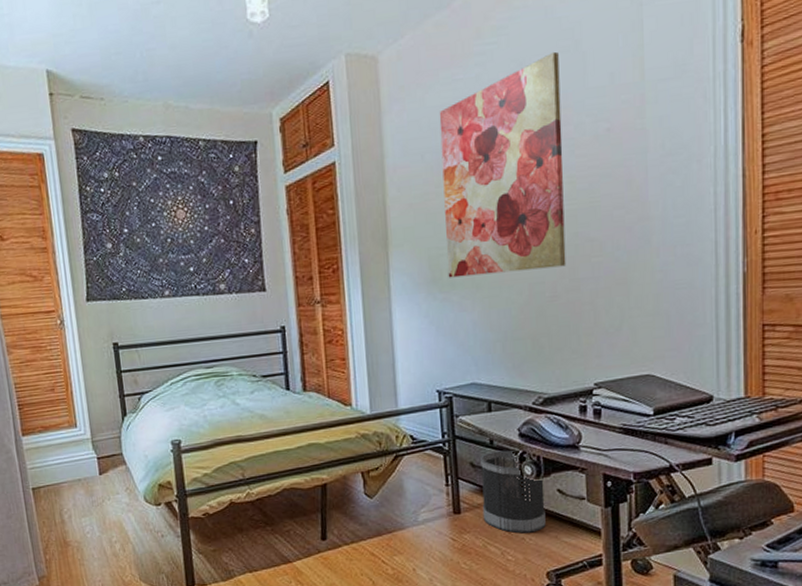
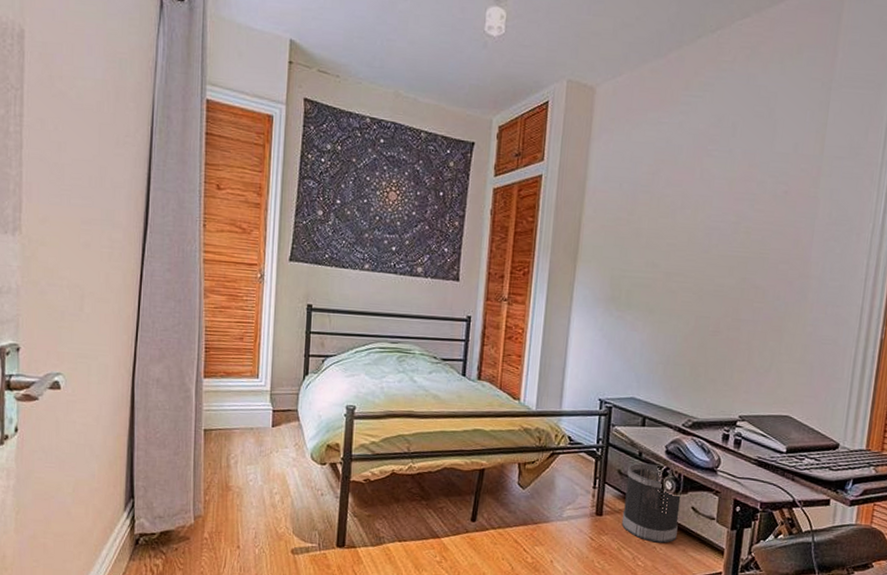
wall art: present [439,51,566,278] -> none [626,114,754,306]

